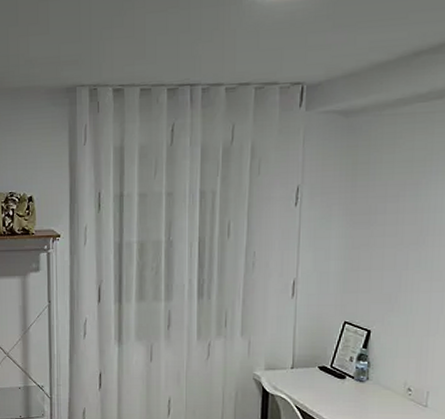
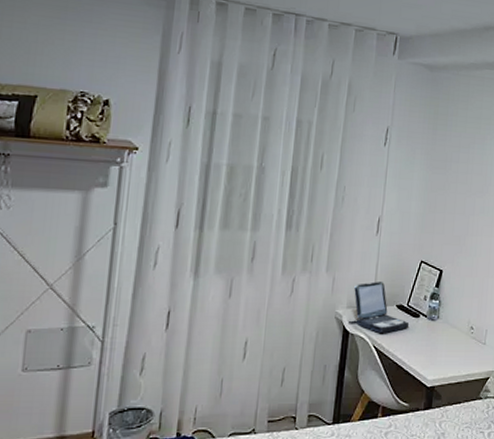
laptop: none [267,344,334,395] -> present [348,282,410,334]

